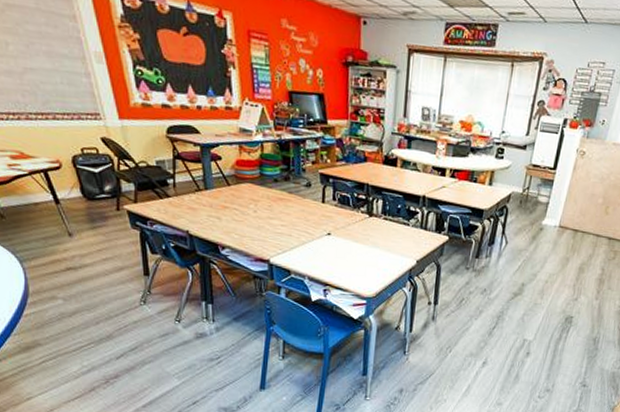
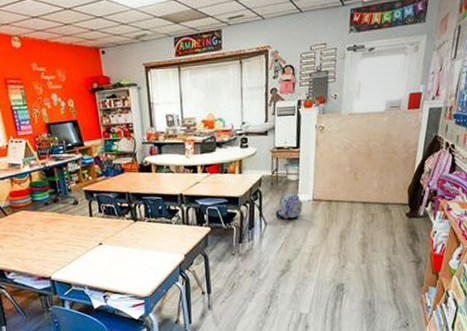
backpack: none [518,214,549,242] -> present [275,192,303,219]

